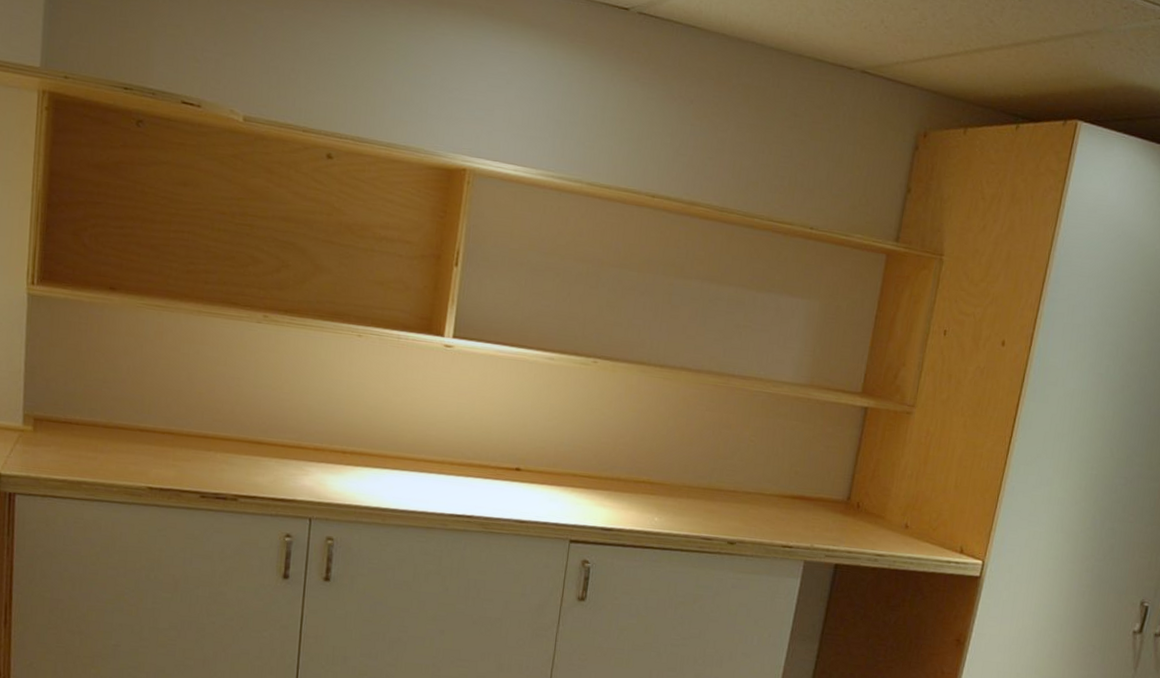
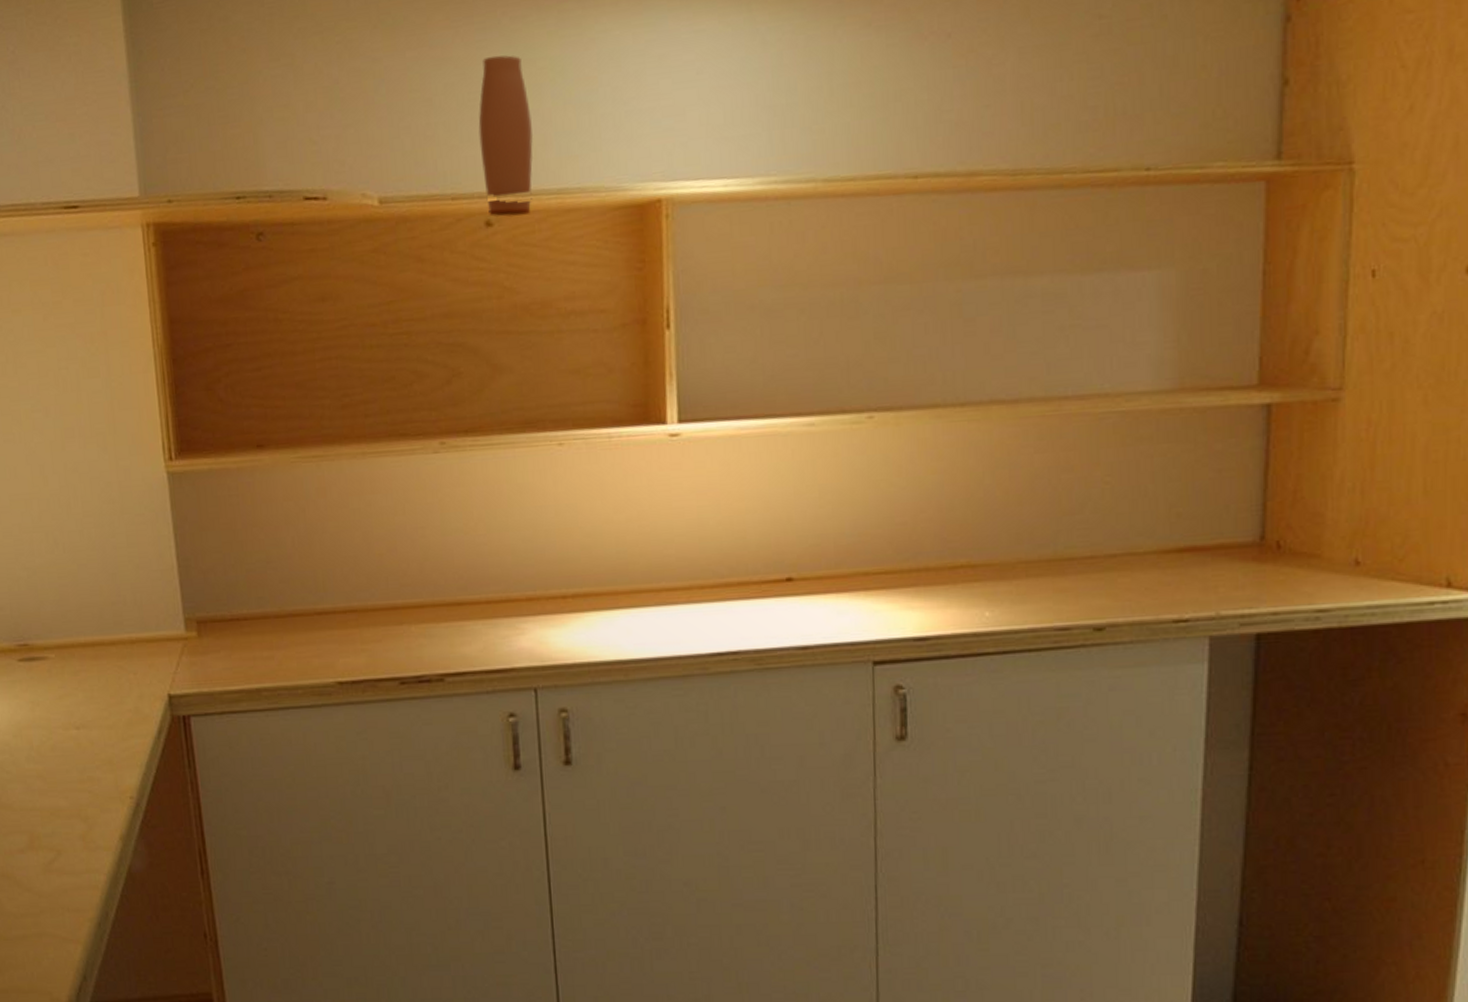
vase: none [330,30,376,157] -> present [478,55,533,217]

